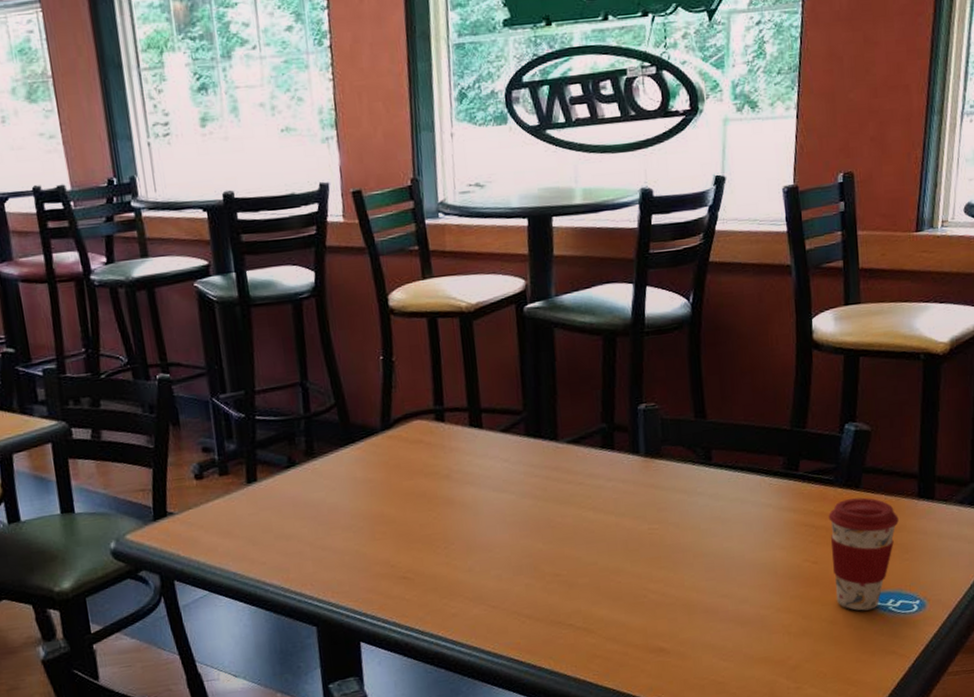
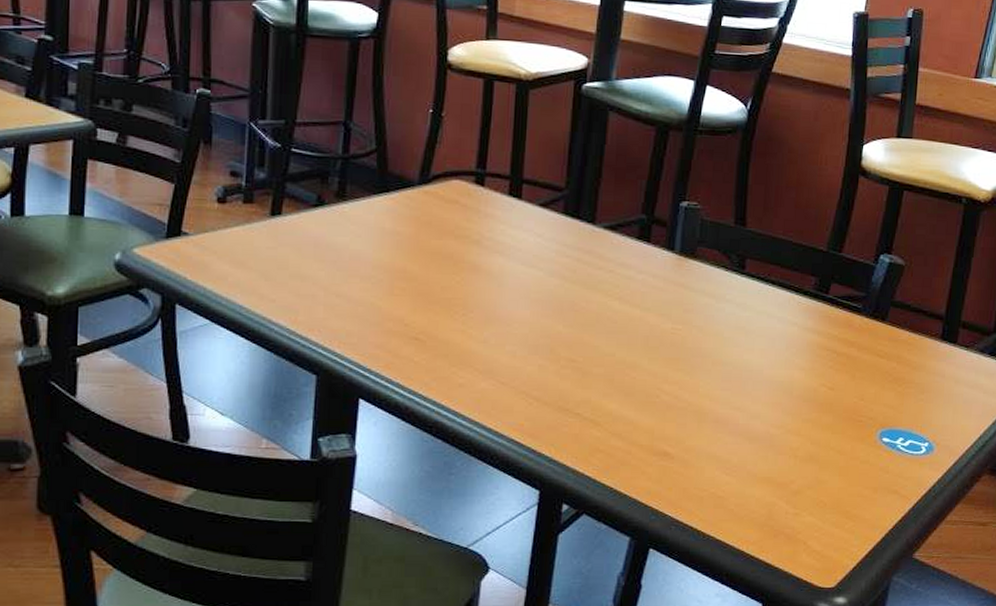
coffee cup: present [828,497,899,611] -> none [847,330,919,445]

